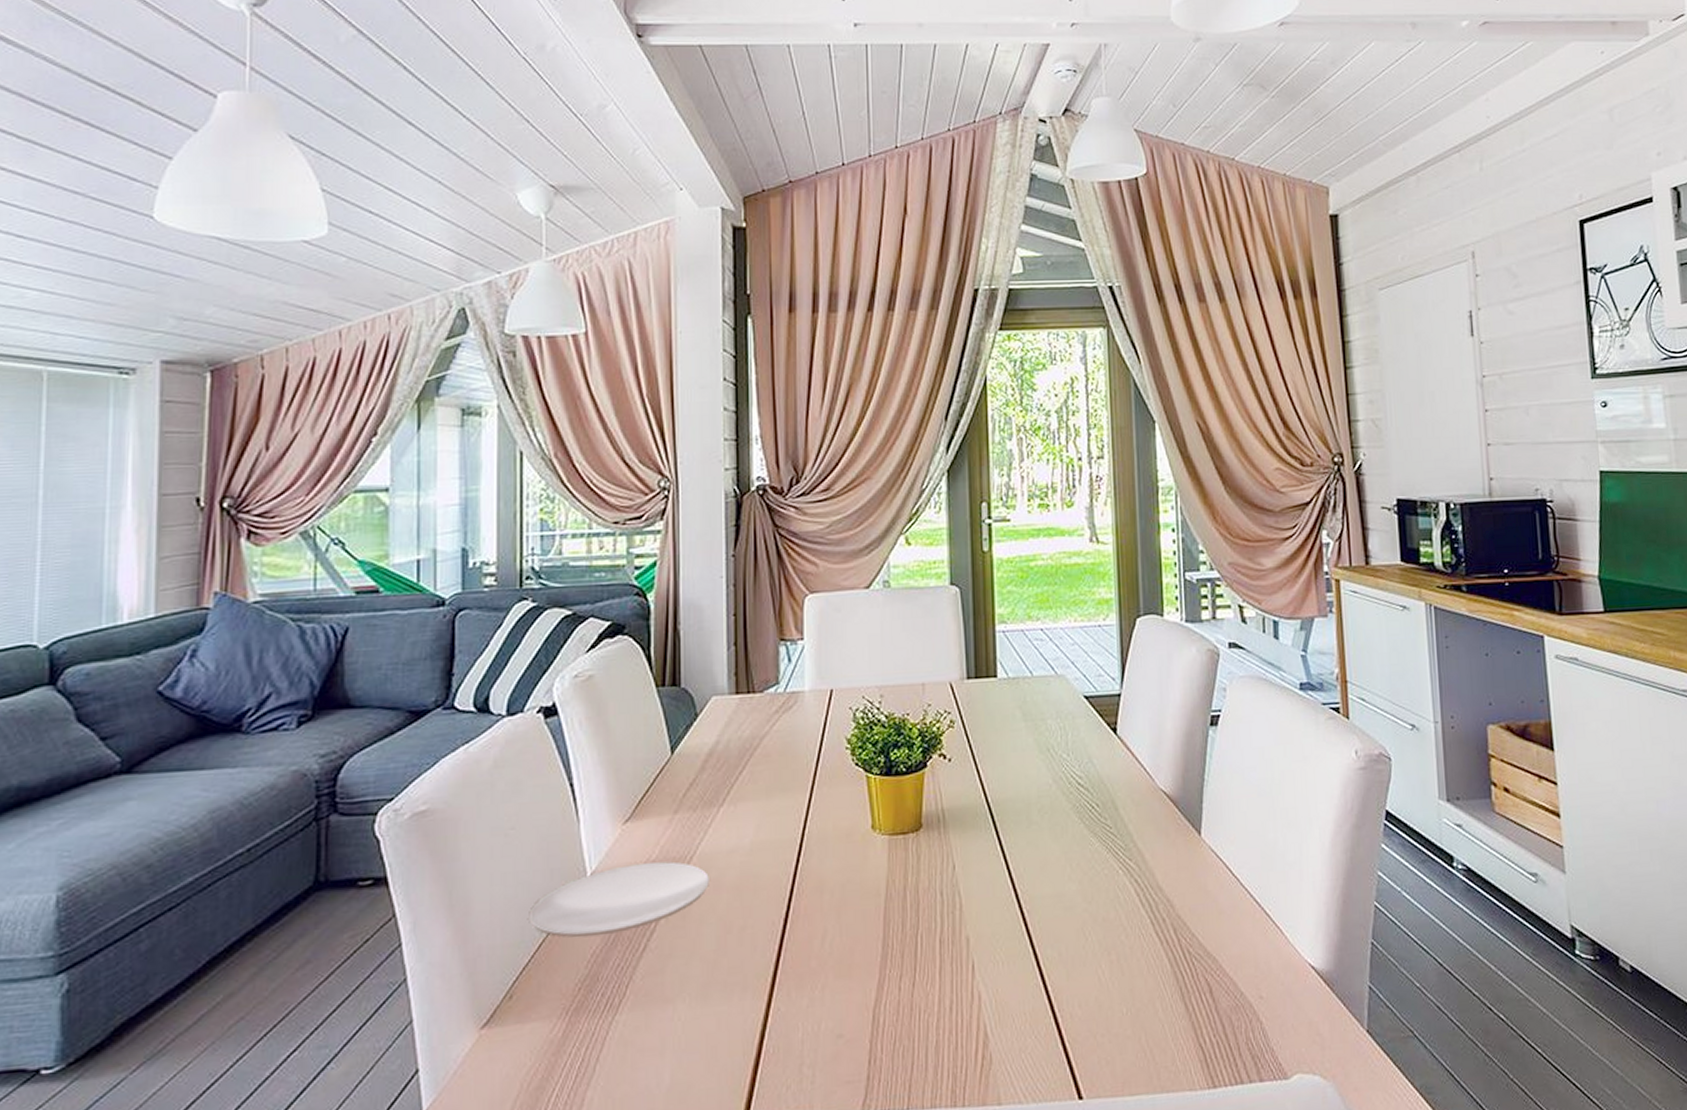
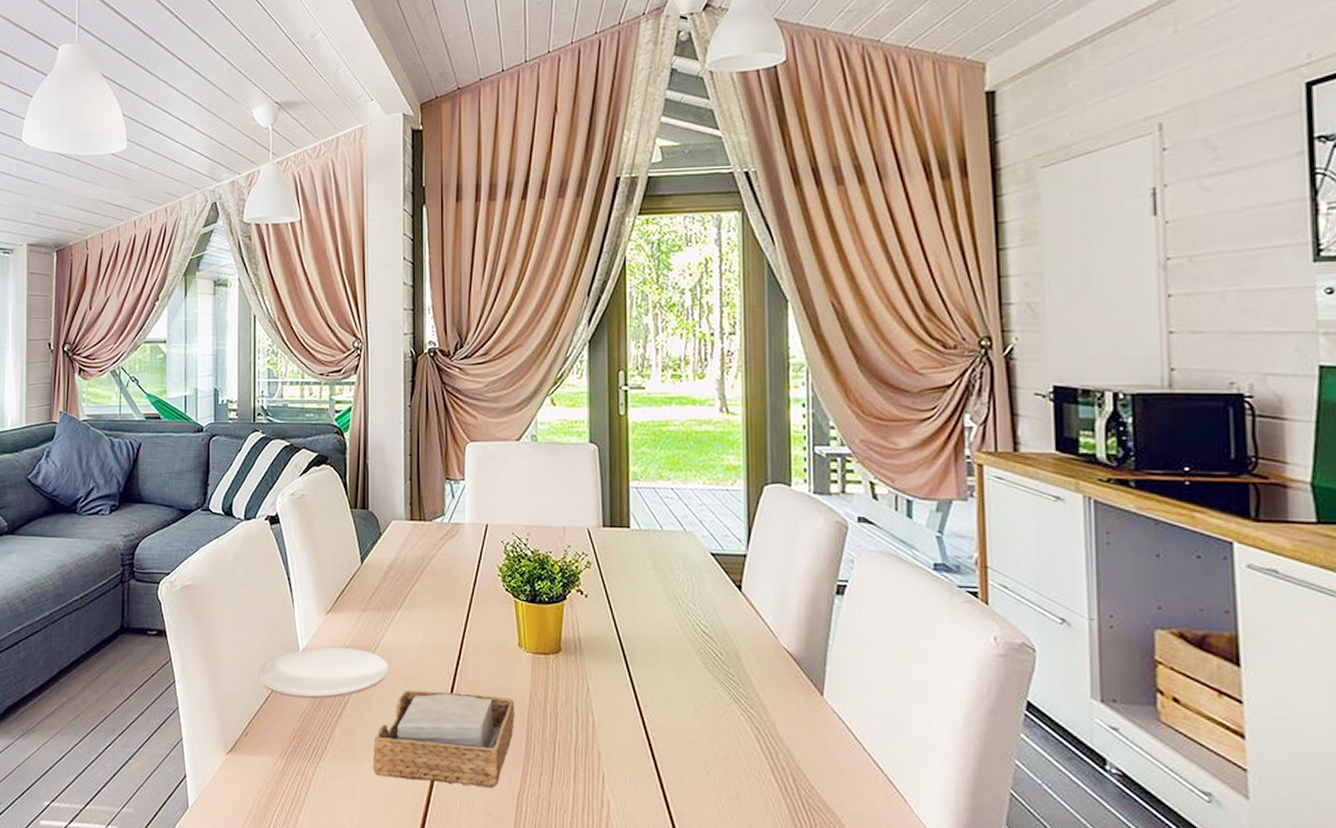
napkin holder: none [689,892,869,1018] -> present [373,690,515,788]

